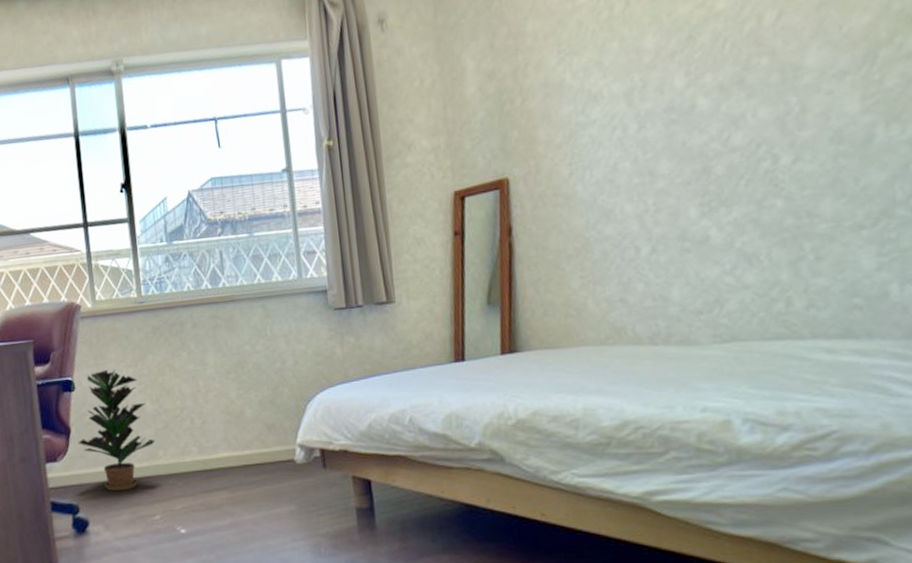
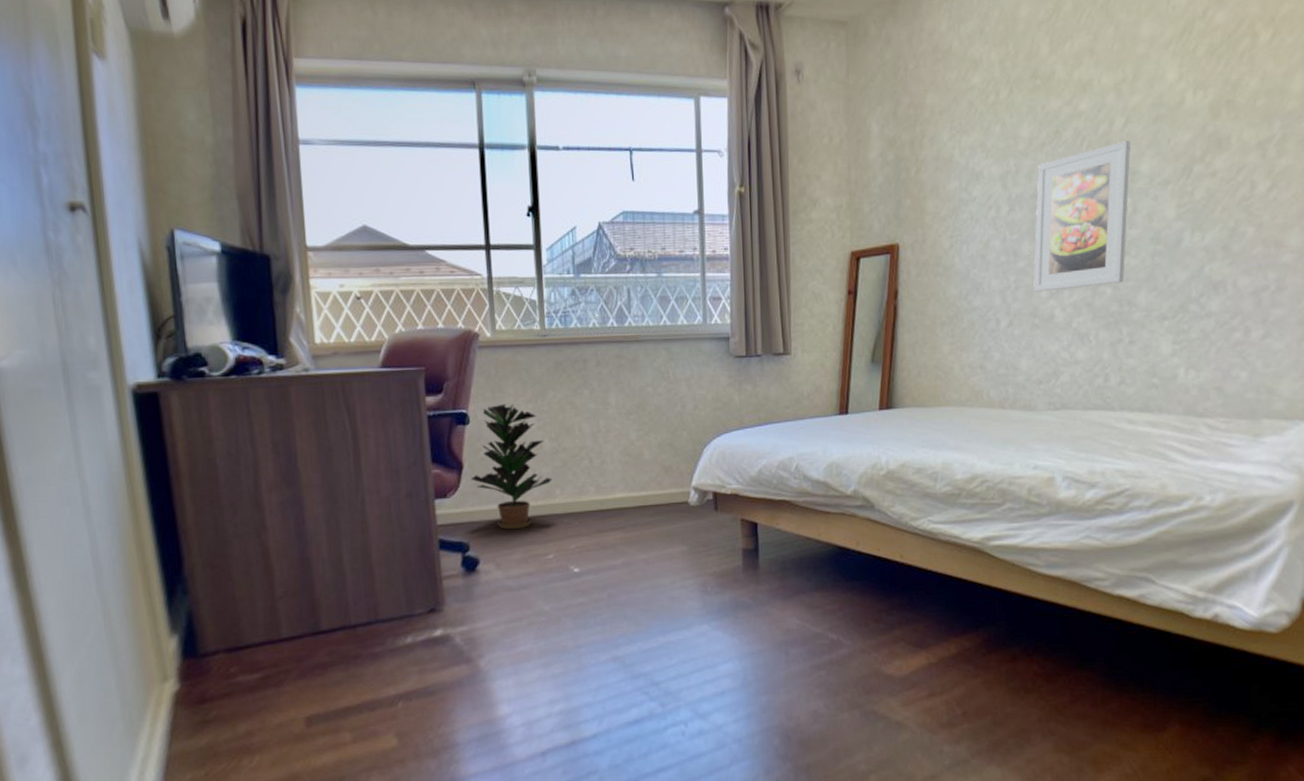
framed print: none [670,34,799,213] -> present [1034,141,1130,292]

